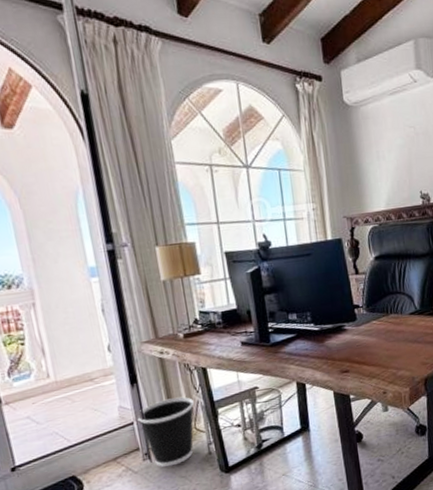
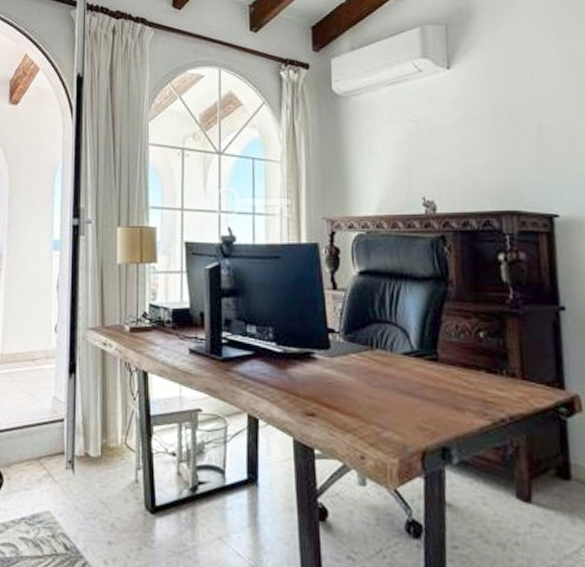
wastebasket: present [137,396,194,467] -> none [68,400,128,486]

